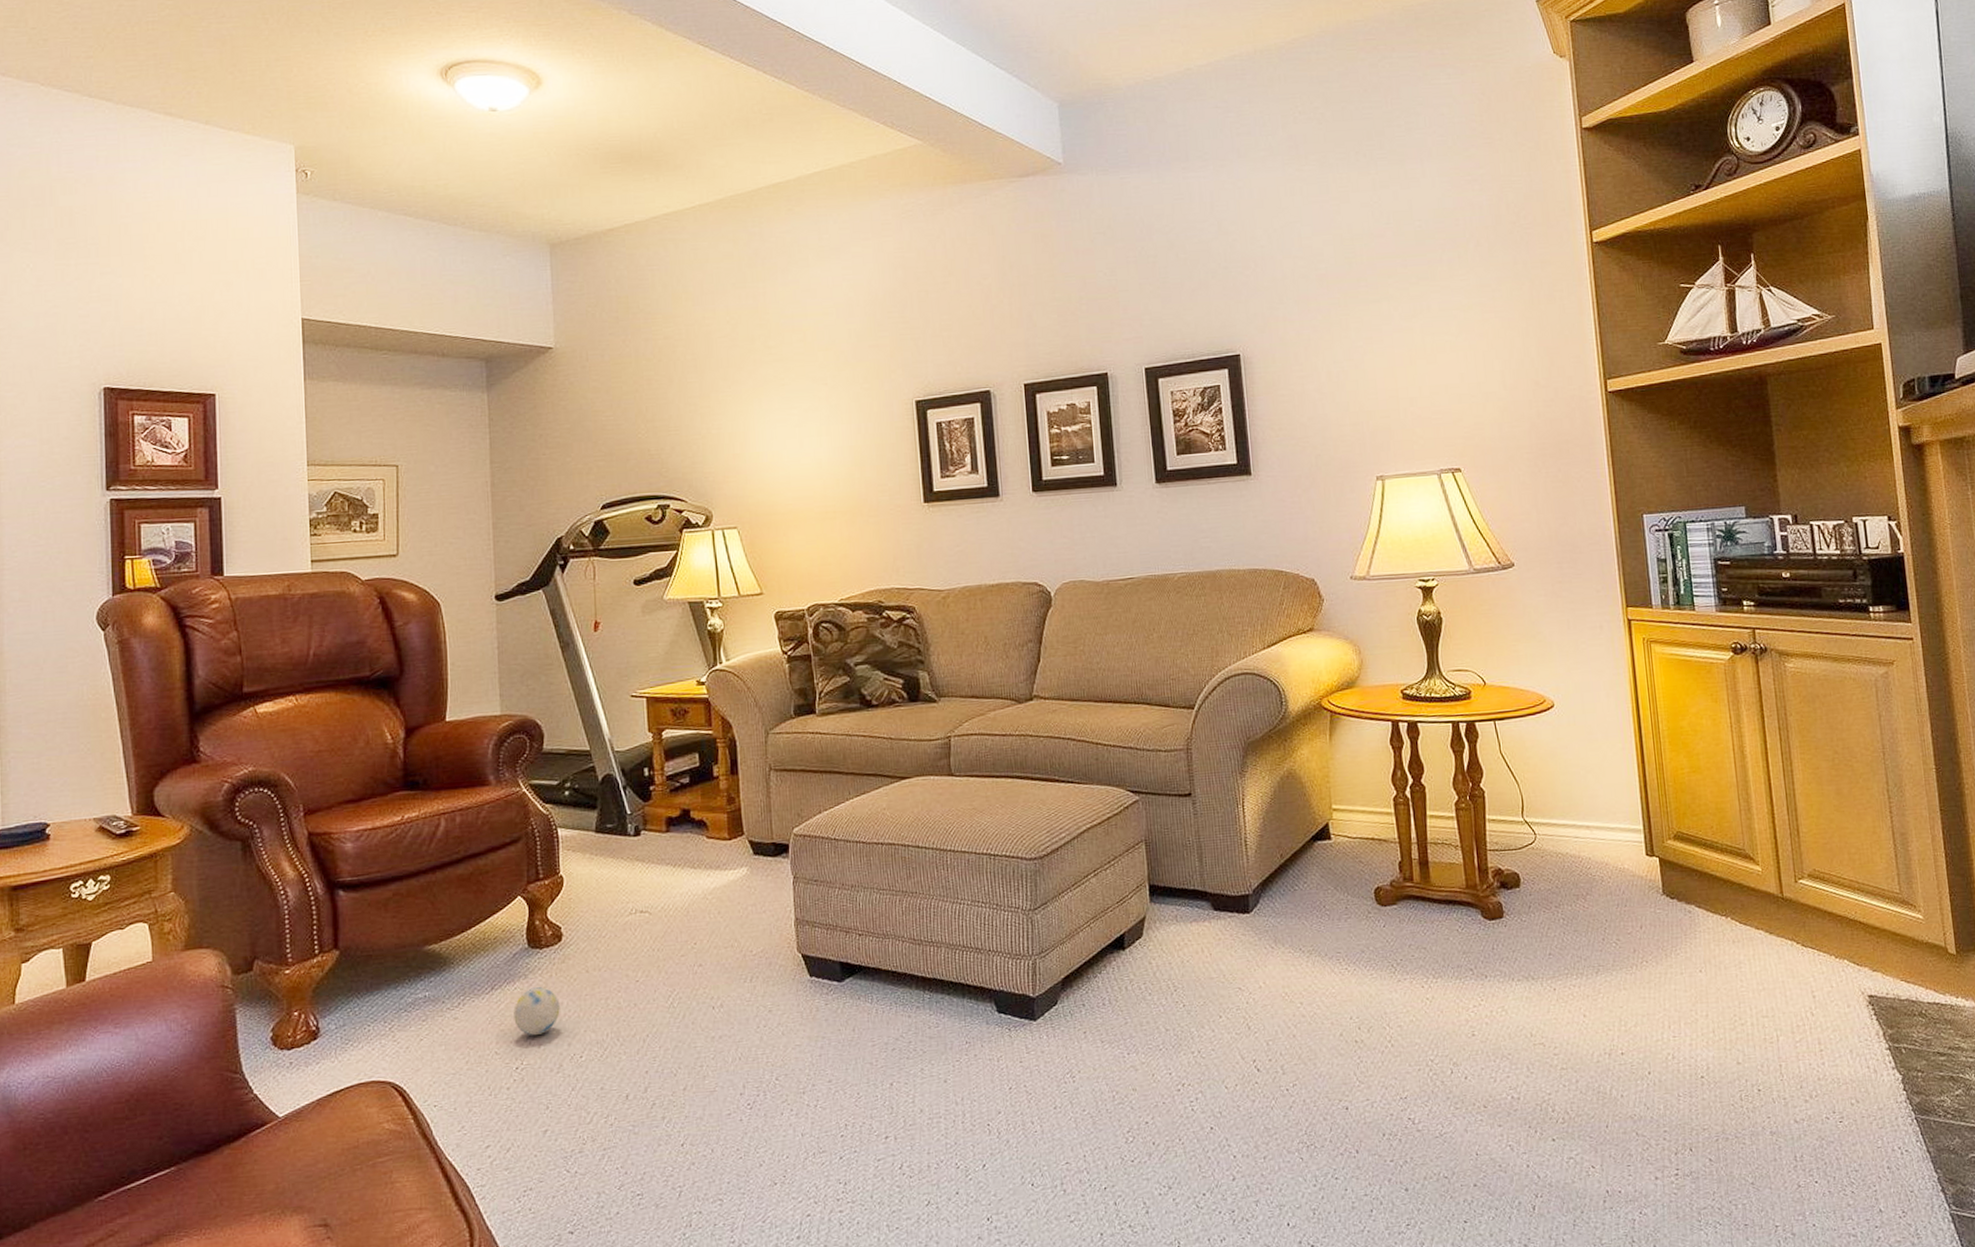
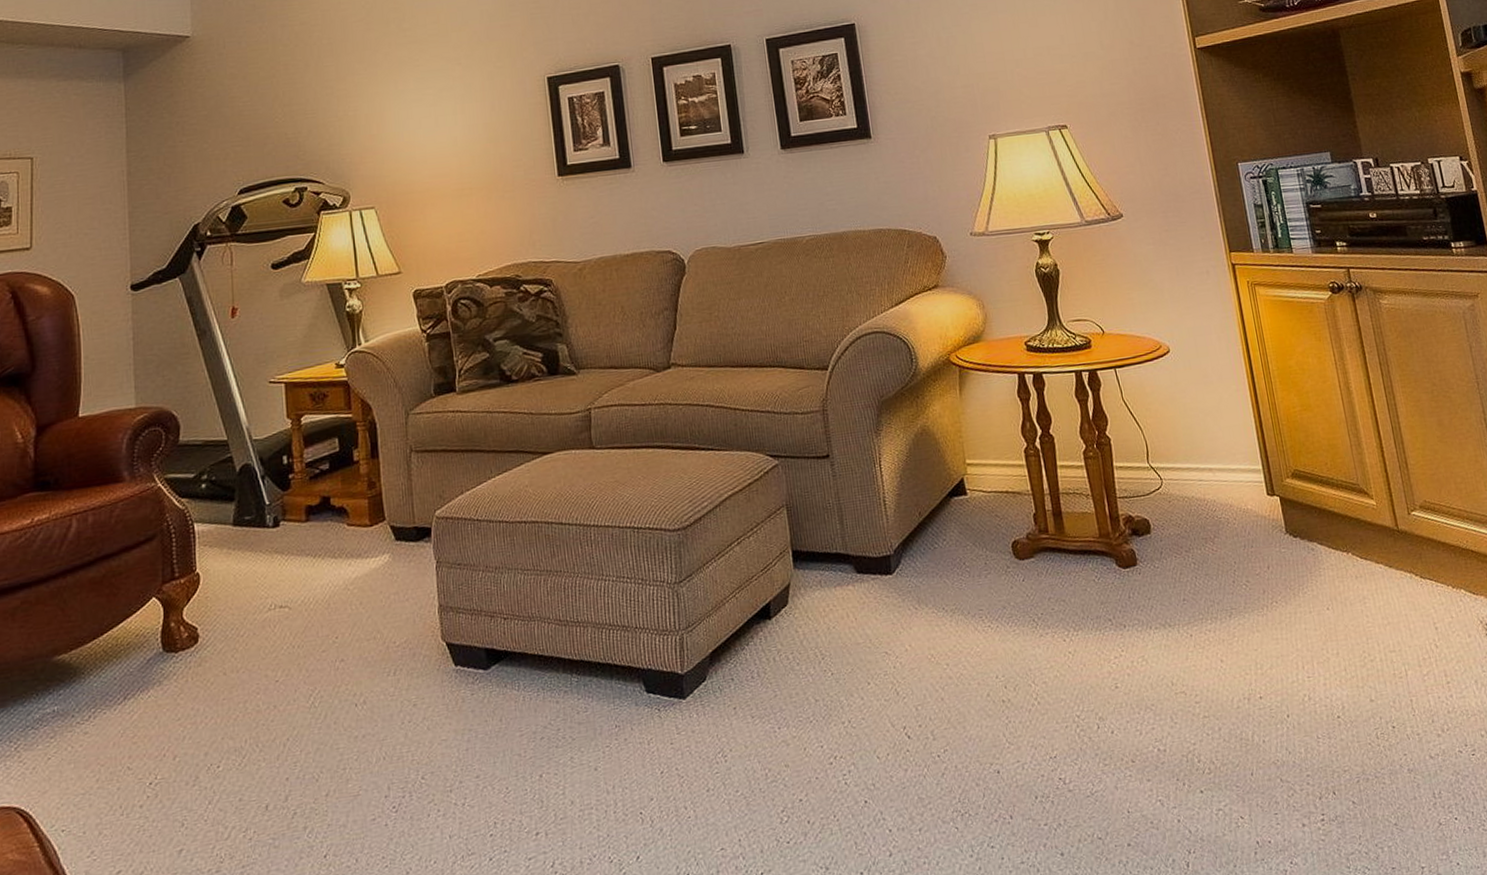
decorative ball: present [513,987,560,1036] -> none [147,693,196,747]

